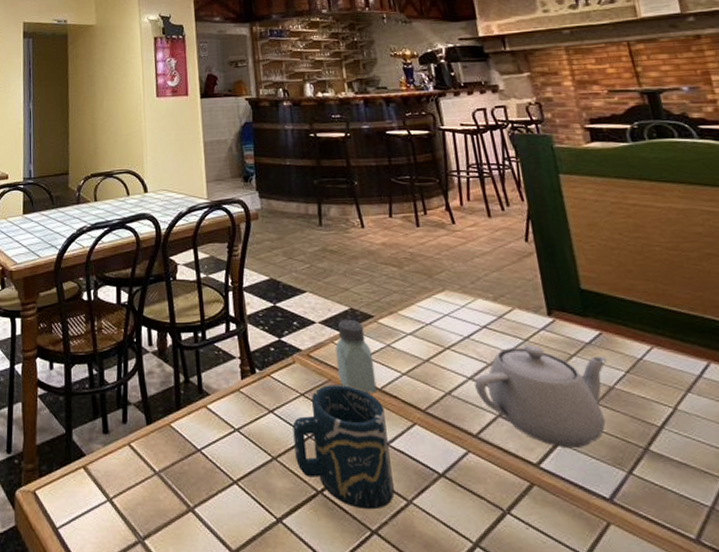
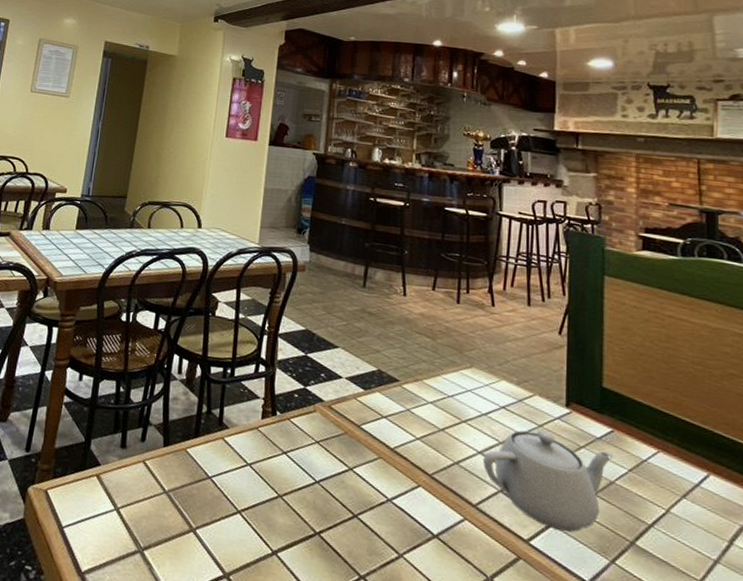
cup: present [292,385,395,510] -> none [300,437,393,557]
saltshaker: present [335,319,377,394] -> none [355,378,391,452]

